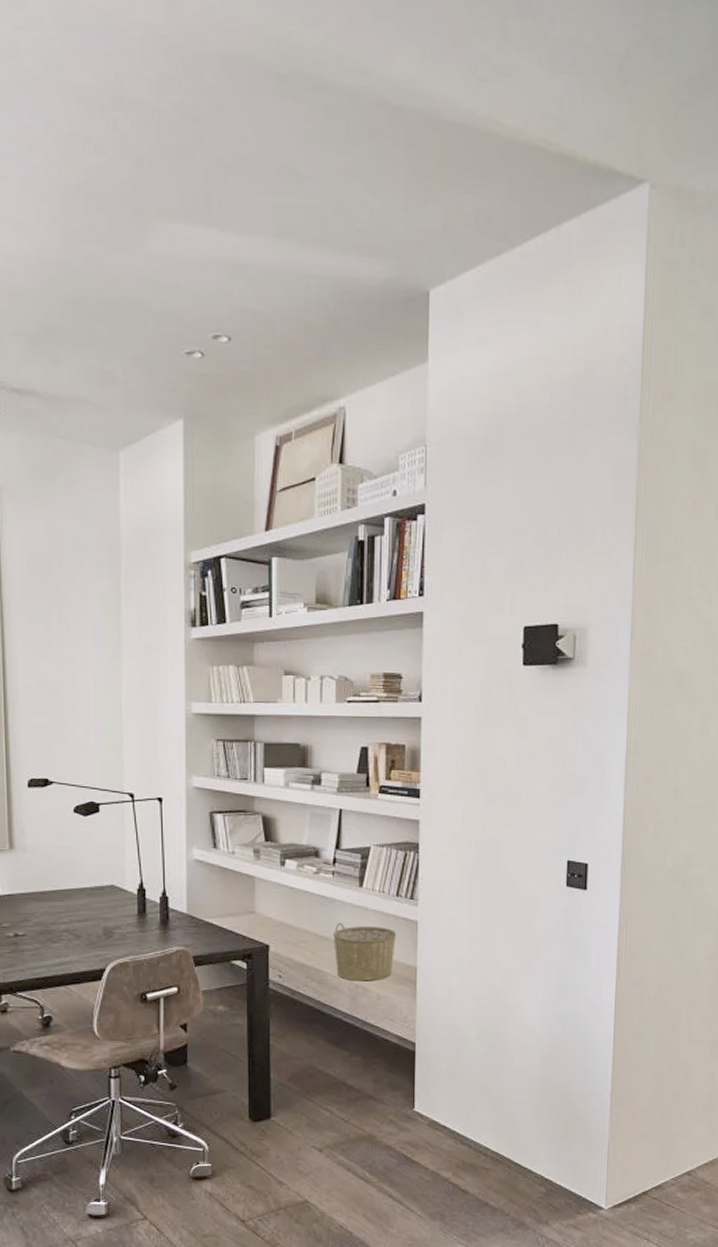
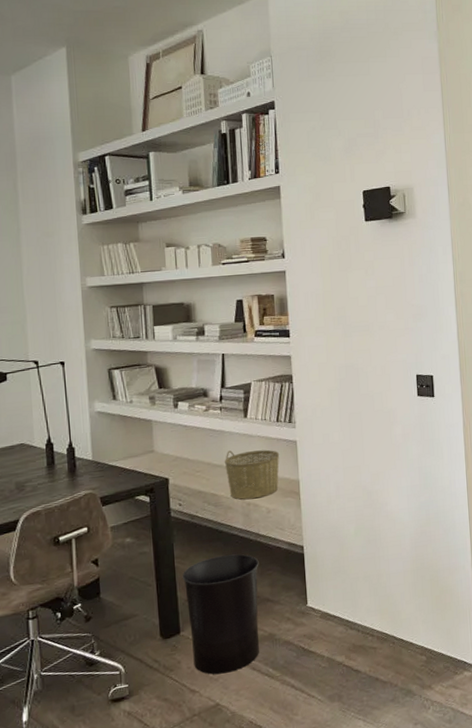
waste bin: none [277,1040,363,1169] -> present [182,554,260,675]

